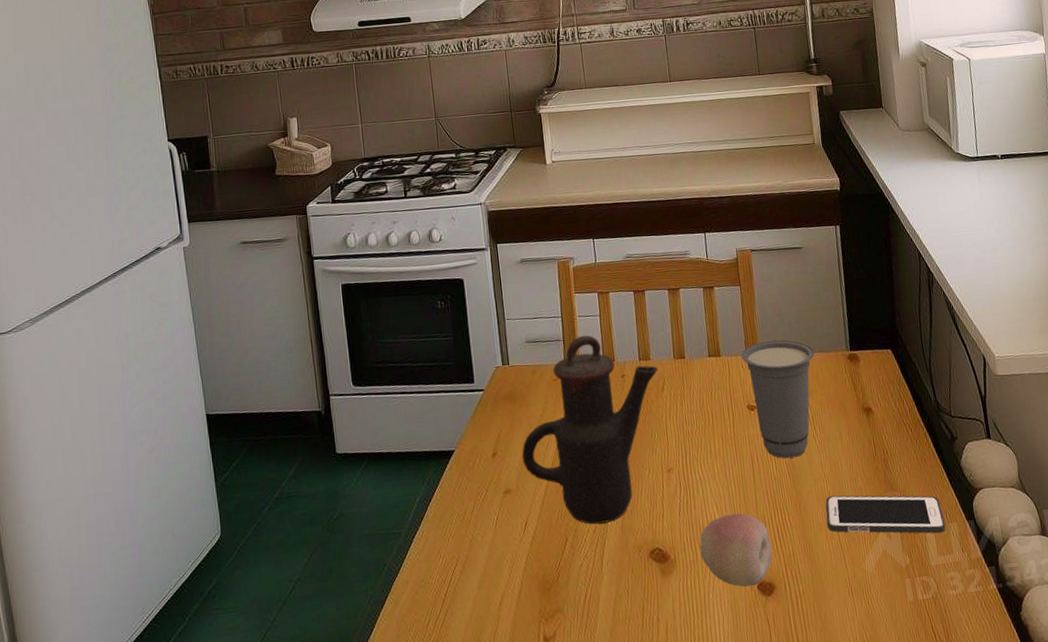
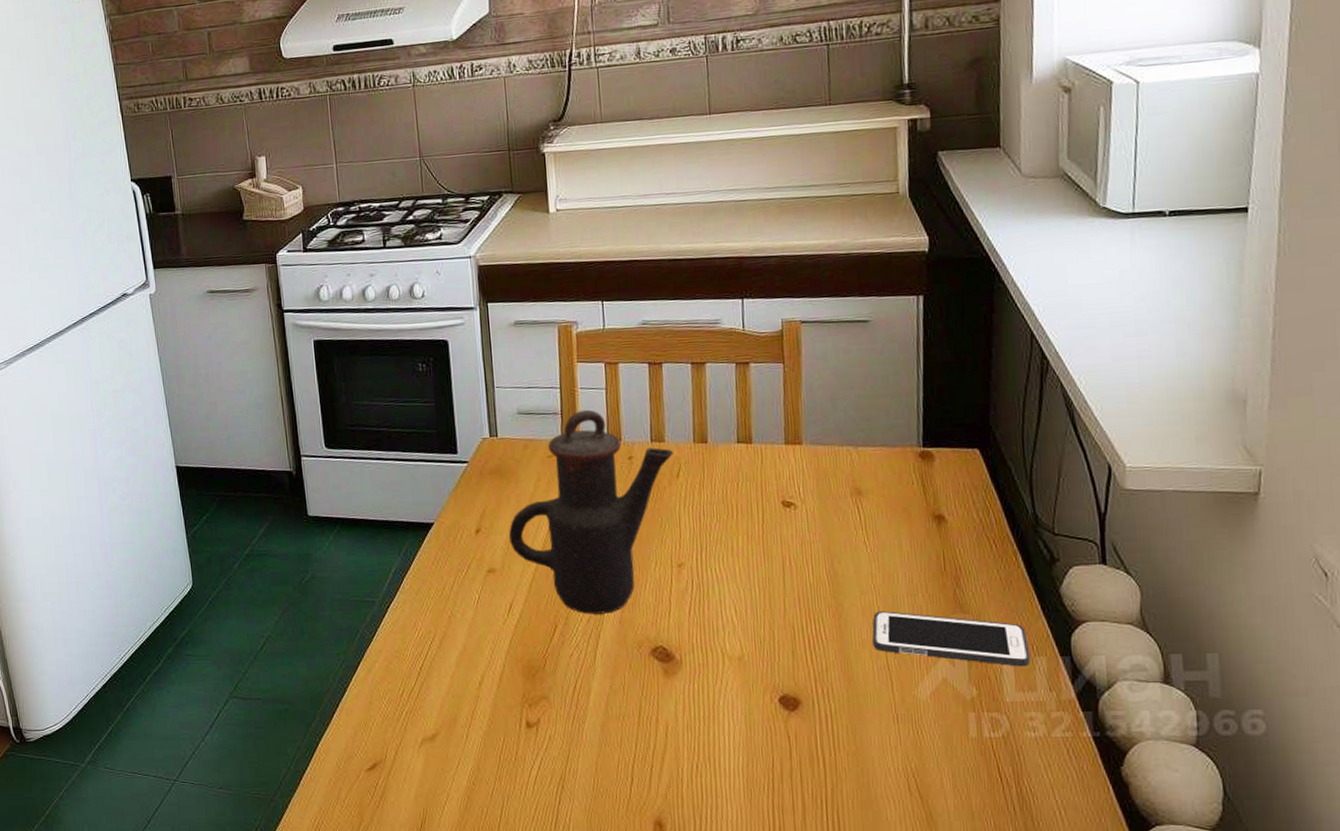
fruit: present [699,513,773,588] -> none [711,618,801,699]
cup: present [741,340,815,459] -> none [779,429,875,565]

